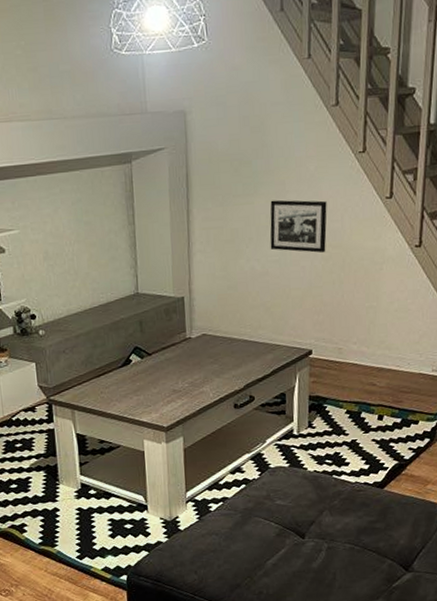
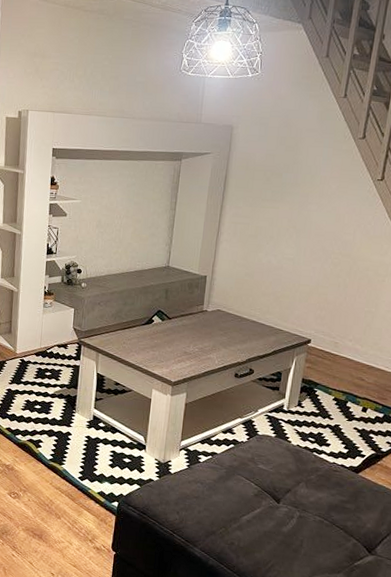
picture frame: present [270,199,327,254] -> none [287,208,343,259]

